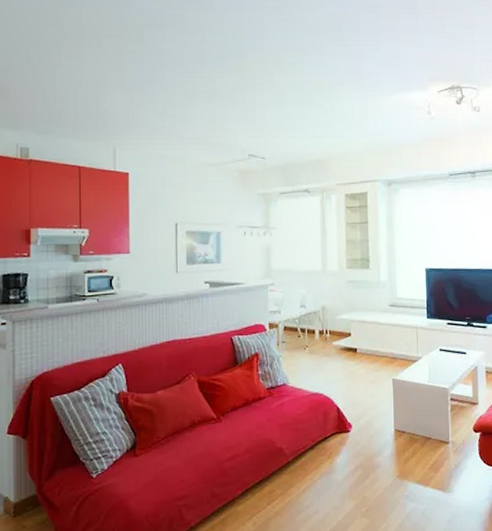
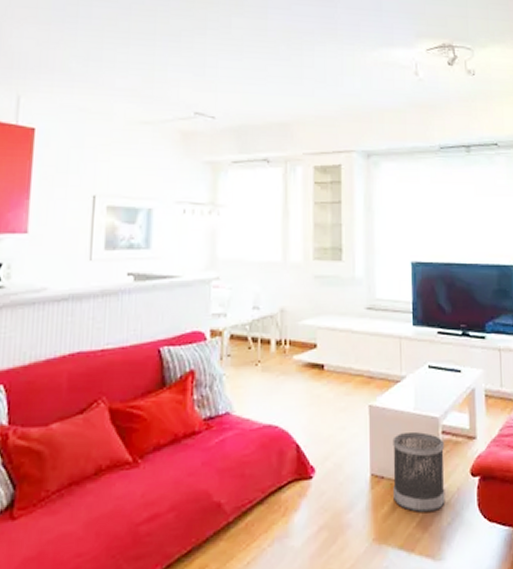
wastebasket: none [411,398,453,458] -> present [392,431,446,513]

